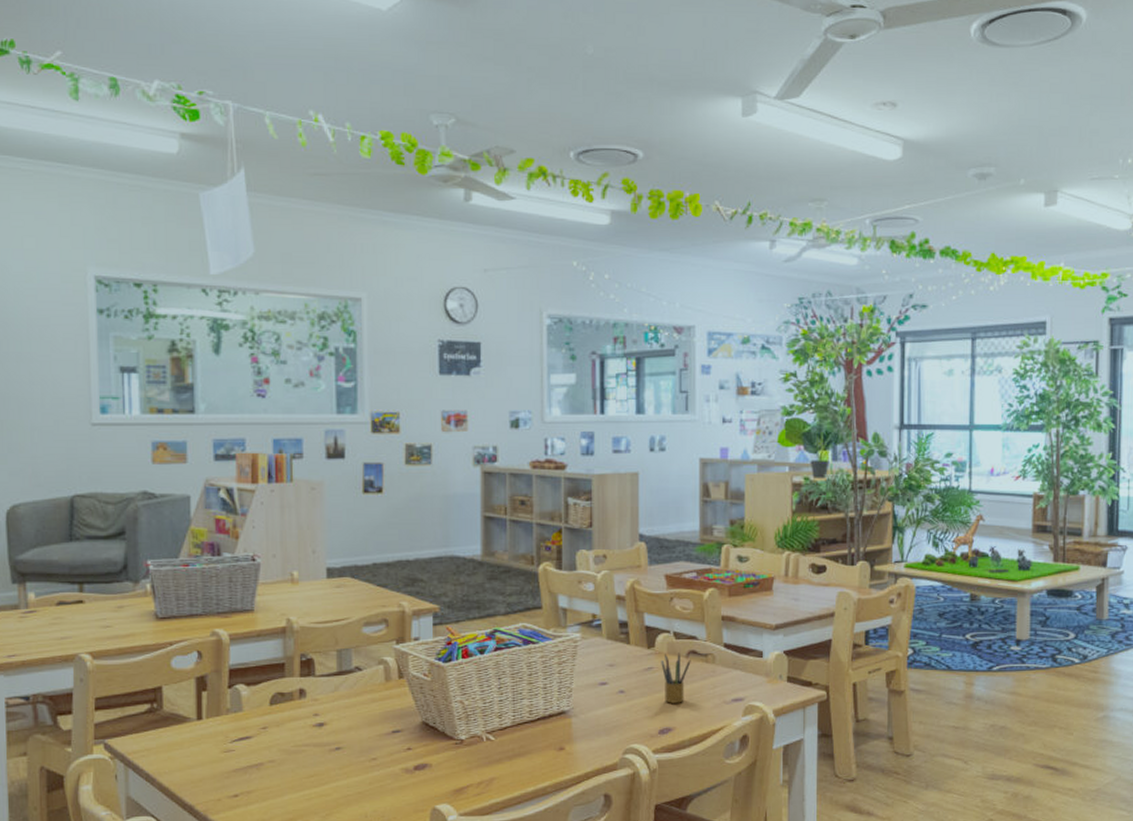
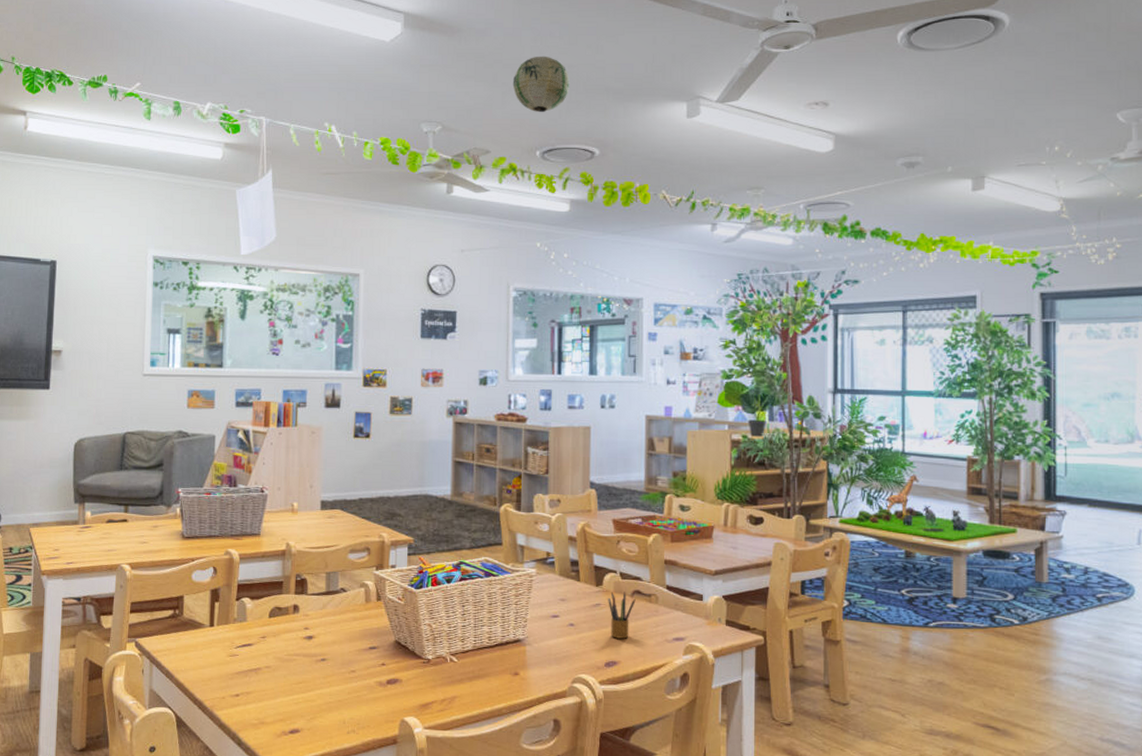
paper lantern: none [539,35,607,105] -> present [512,56,570,112]

